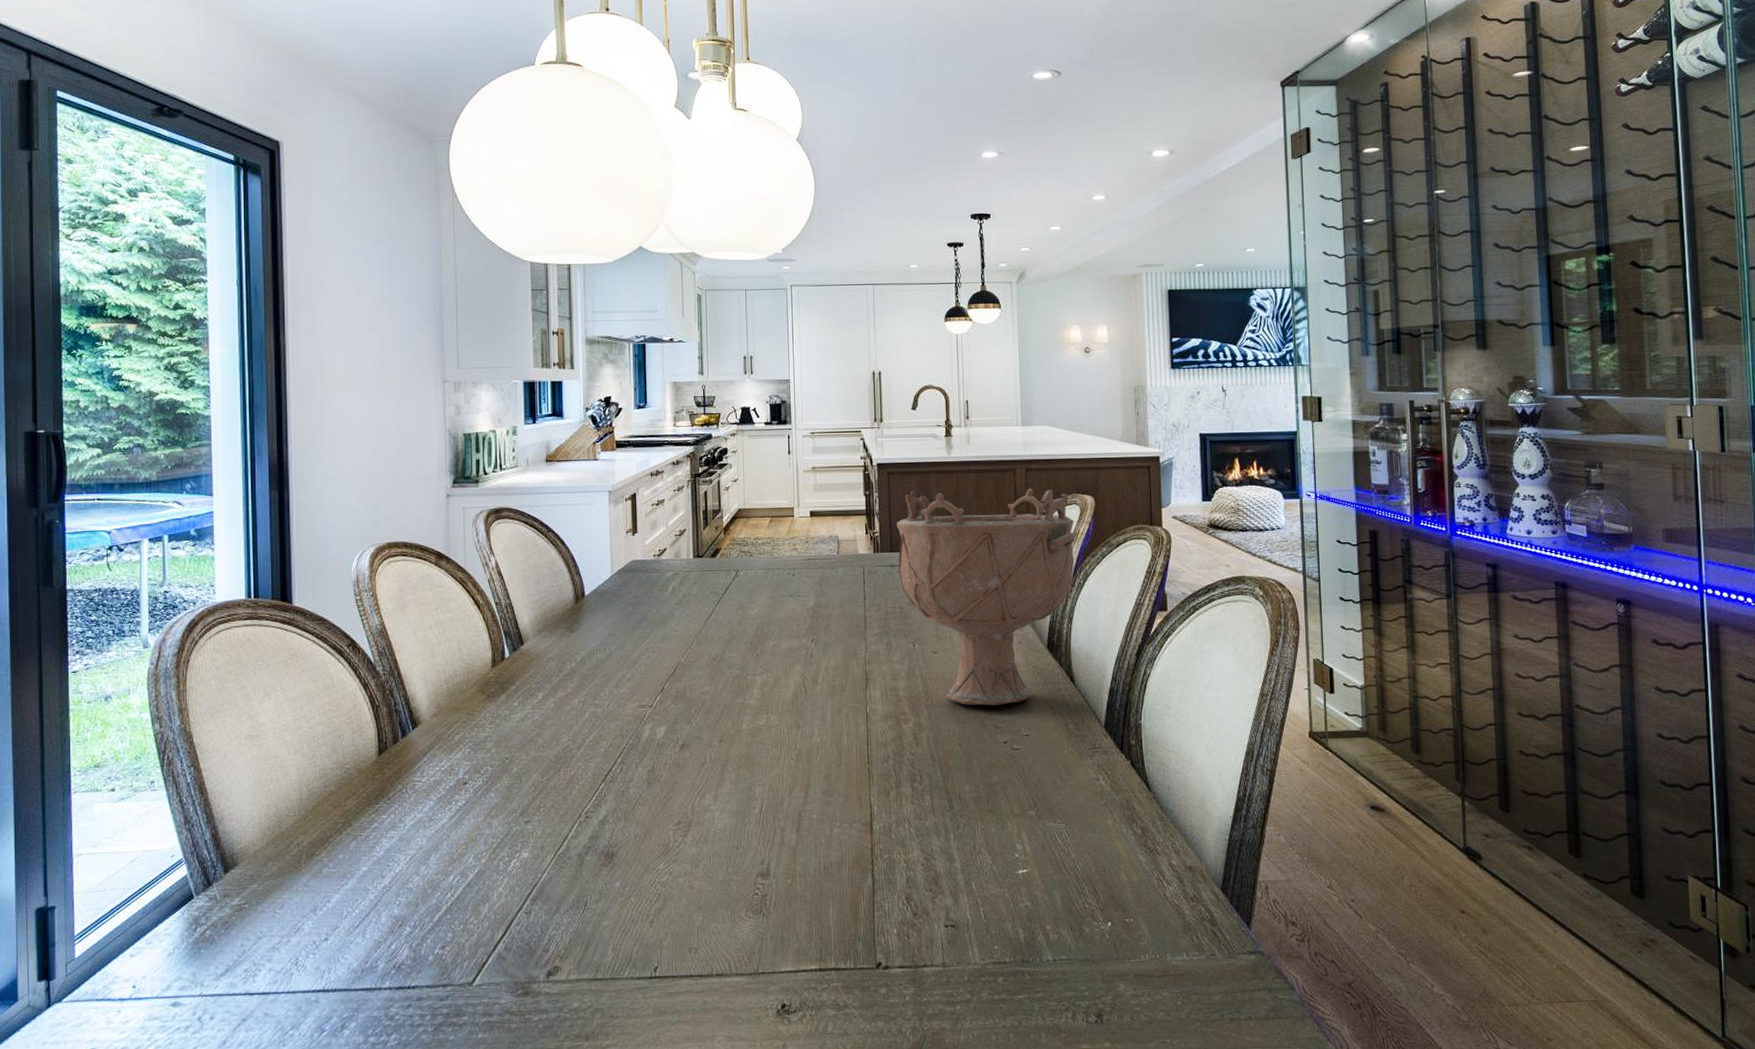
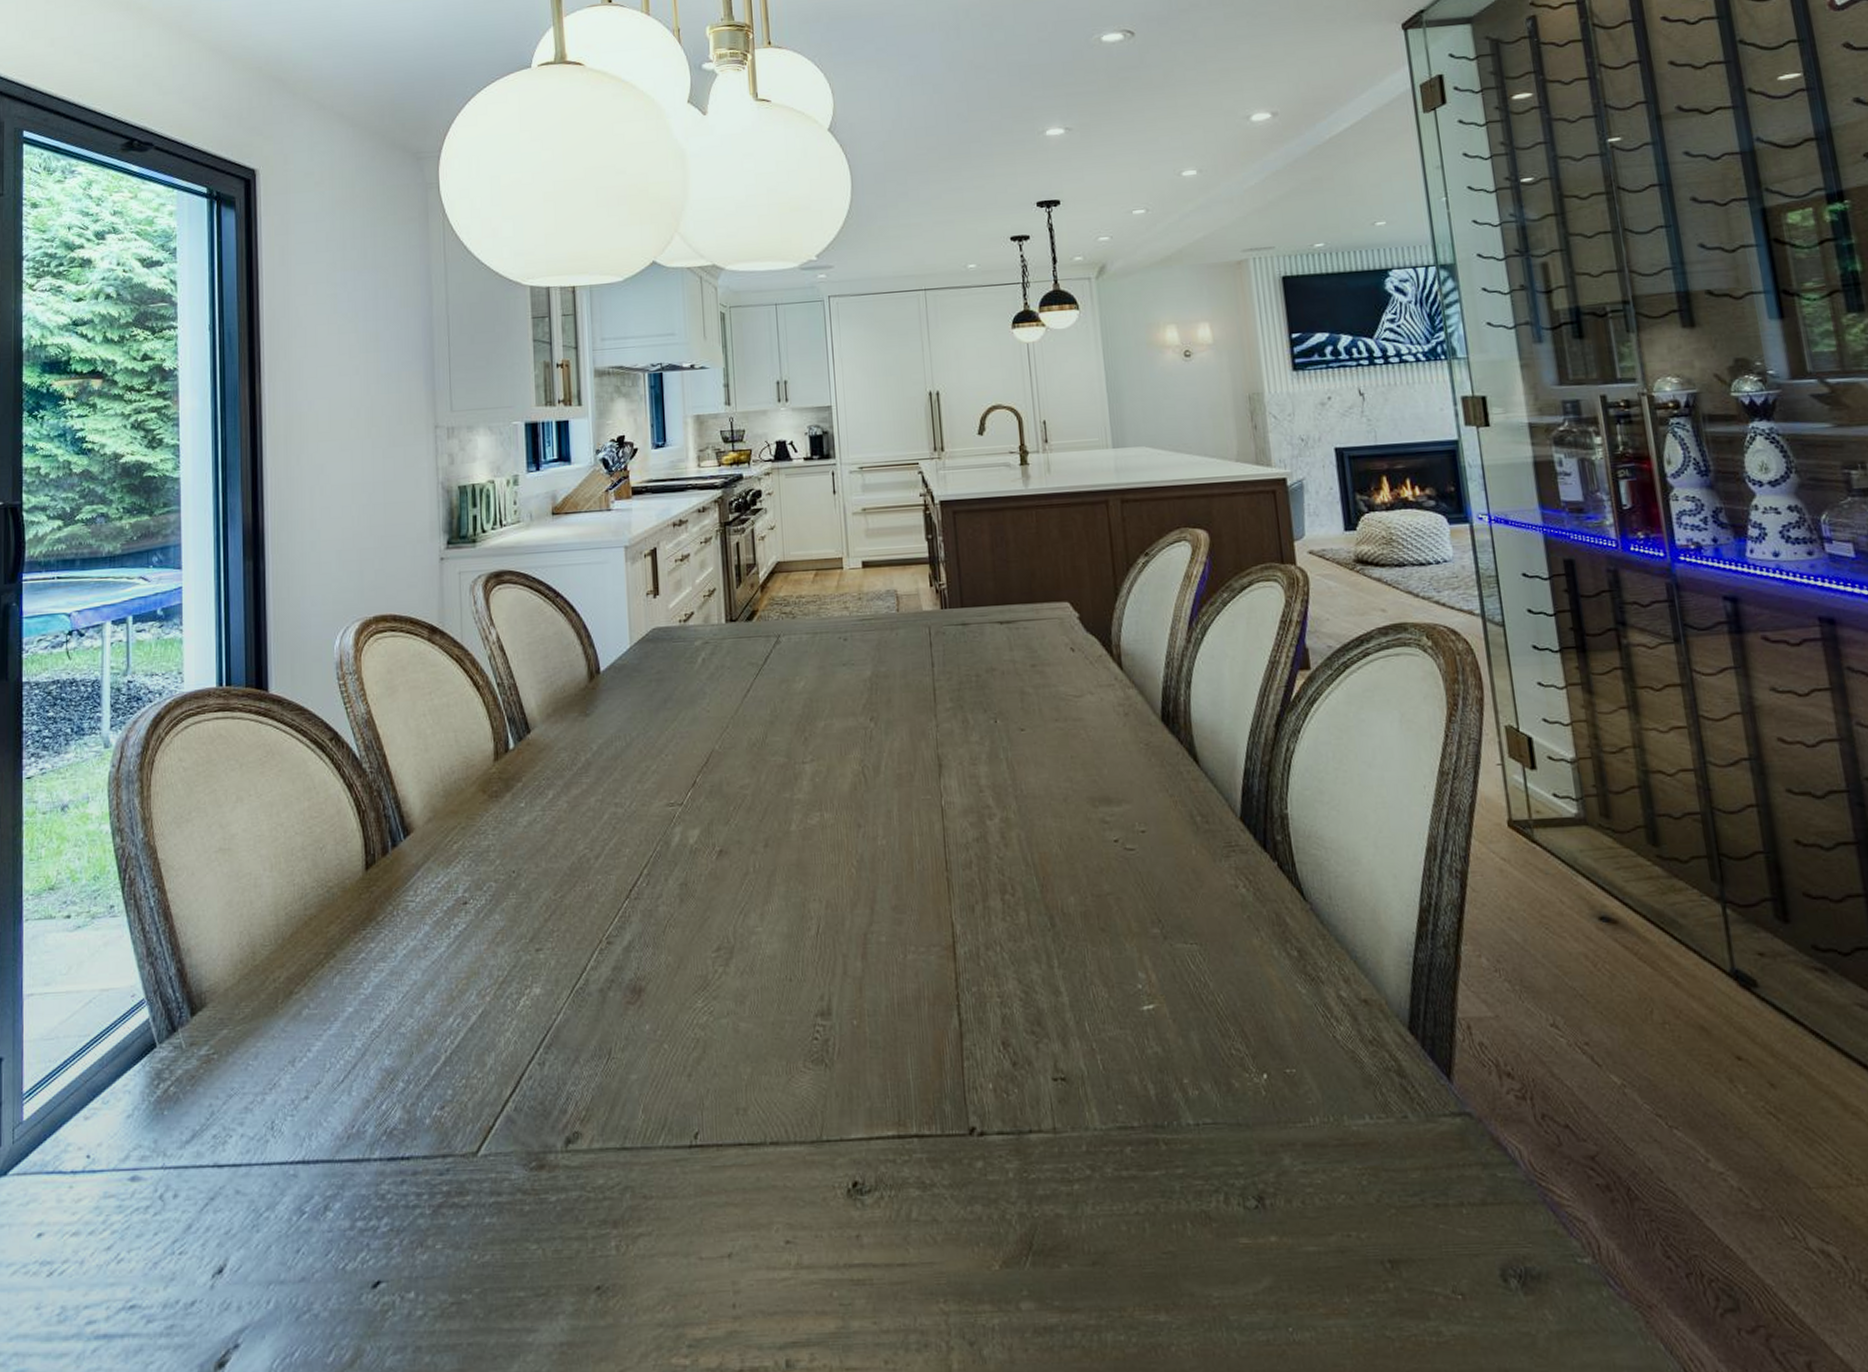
decorative bowl: present [896,488,1076,706] -> none [966,523,1189,795]

